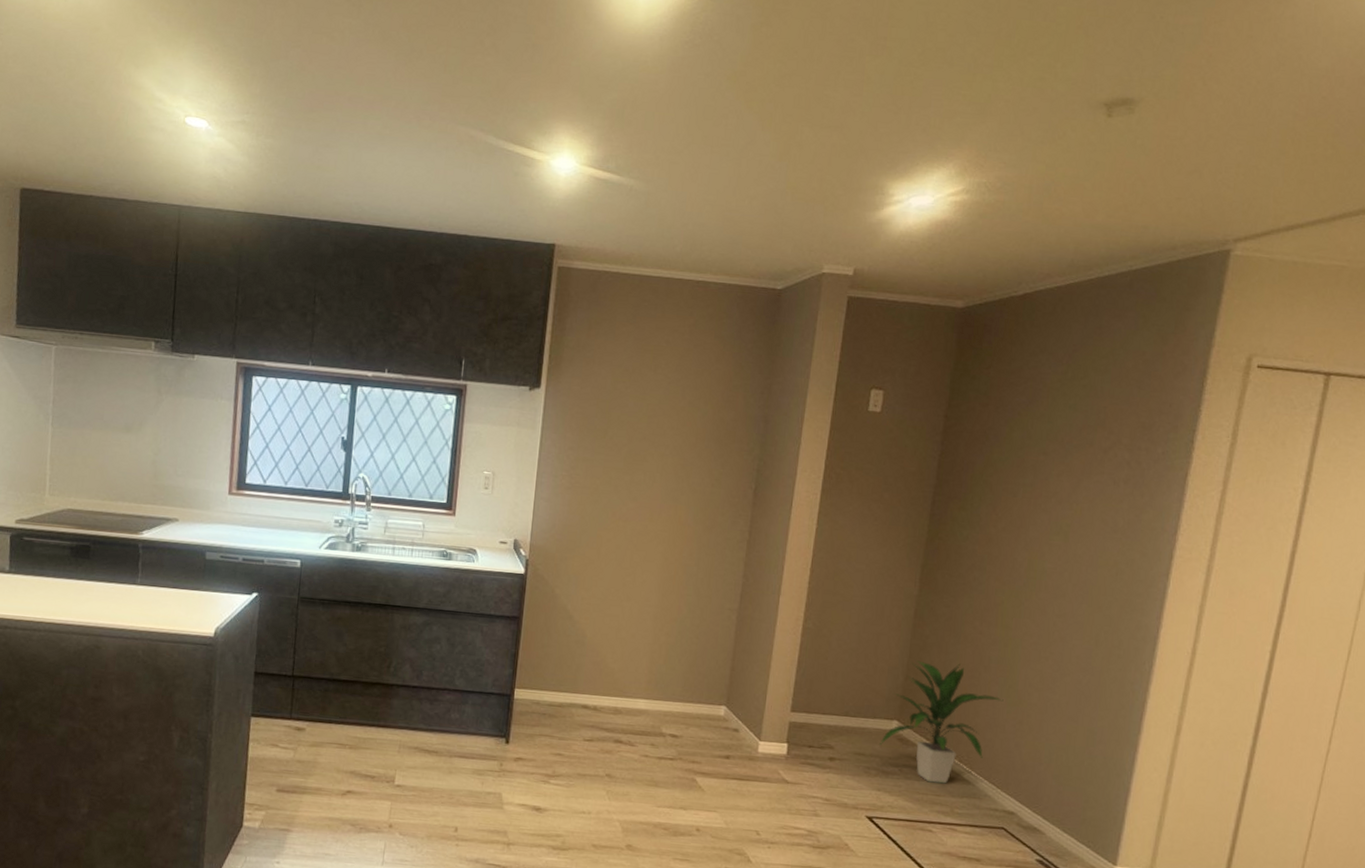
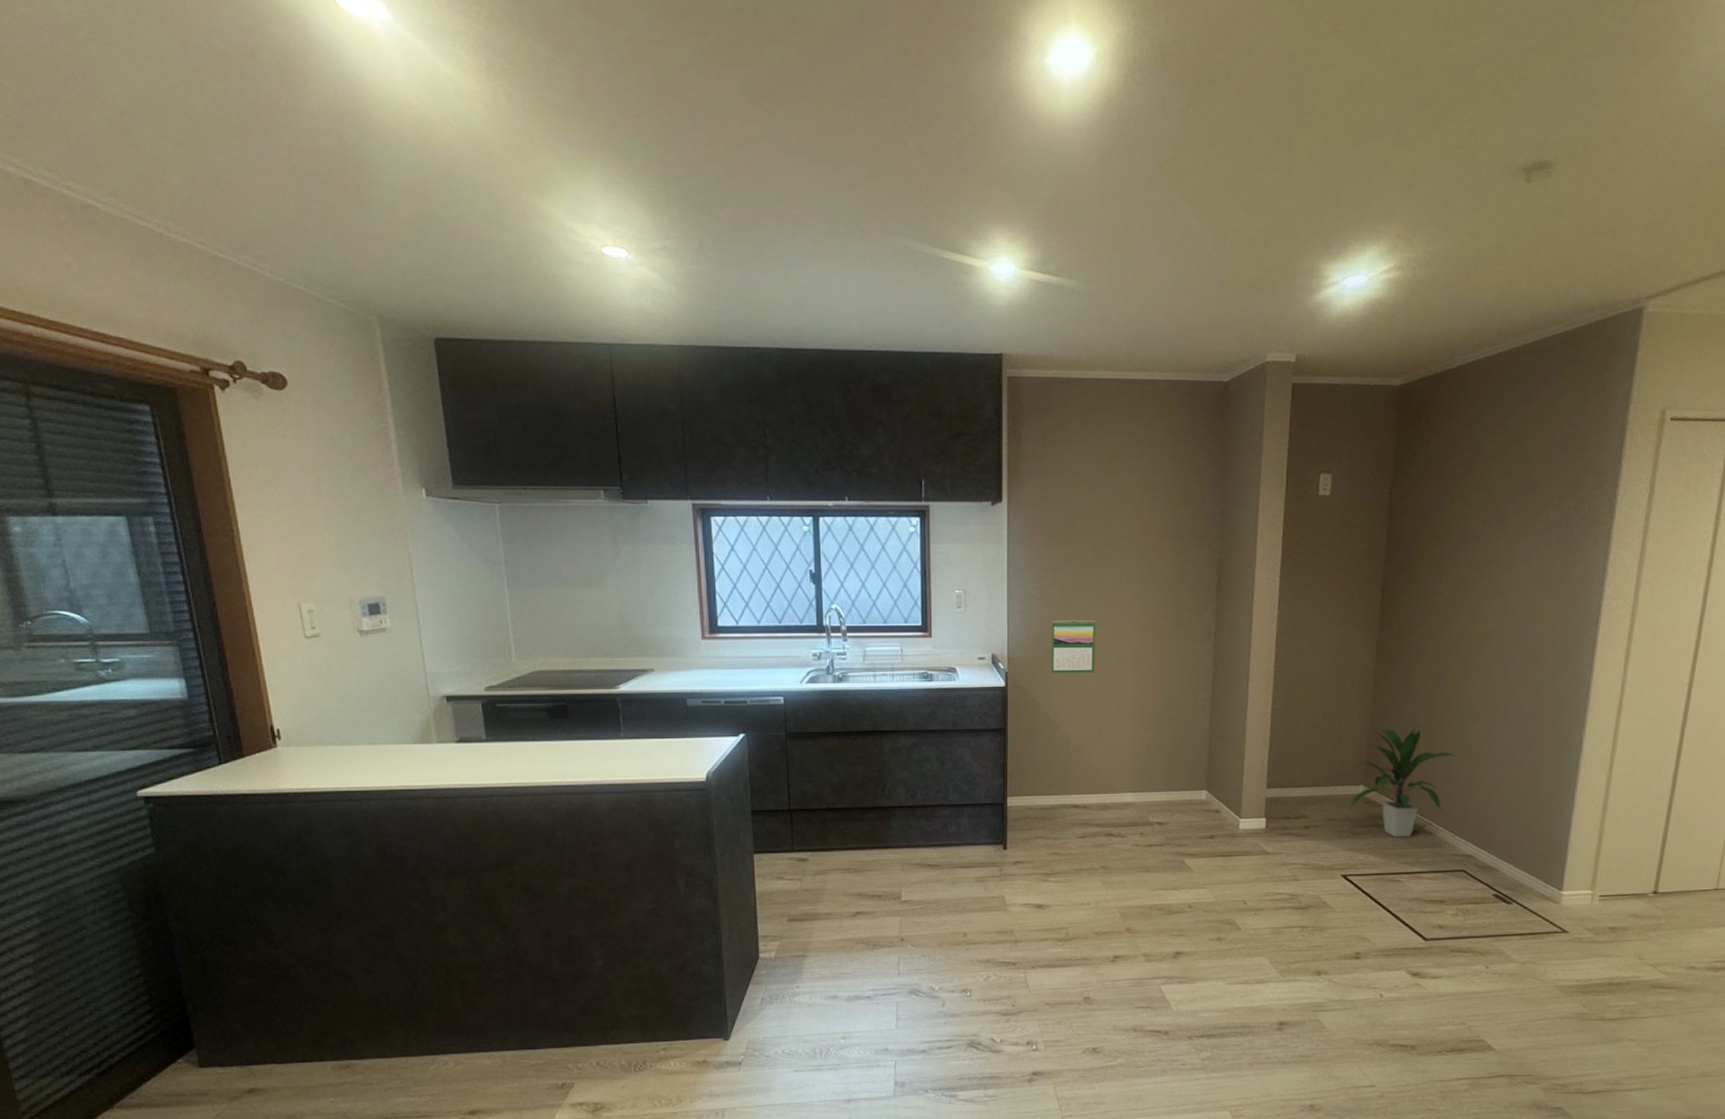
calendar: none [573,512,625,569] -> present [1051,620,1096,673]

